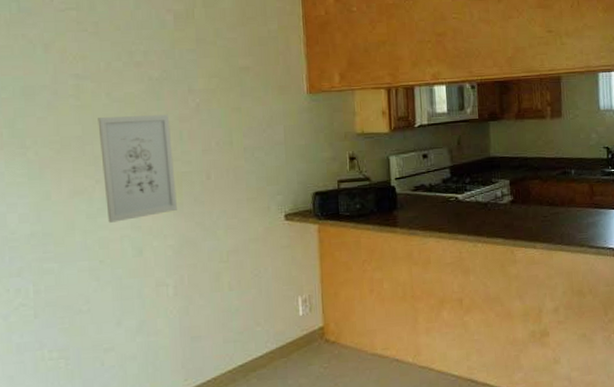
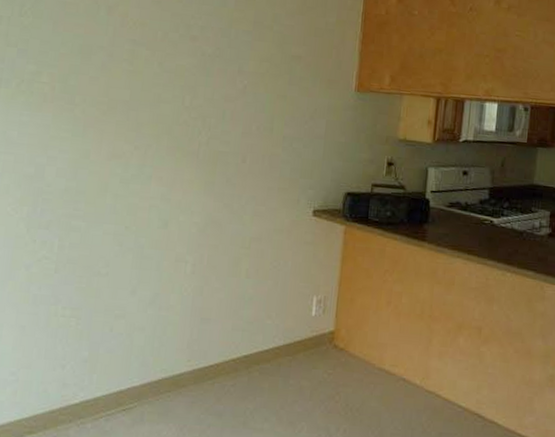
wall art: present [98,114,177,223] -> none [140,85,216,191]

